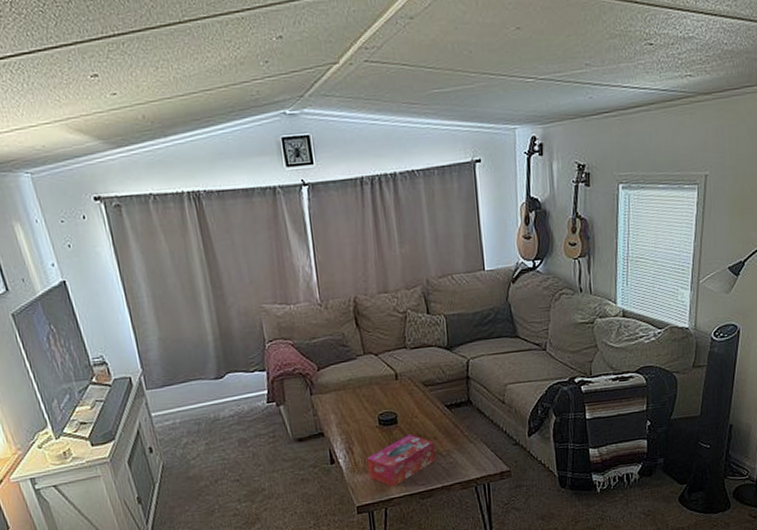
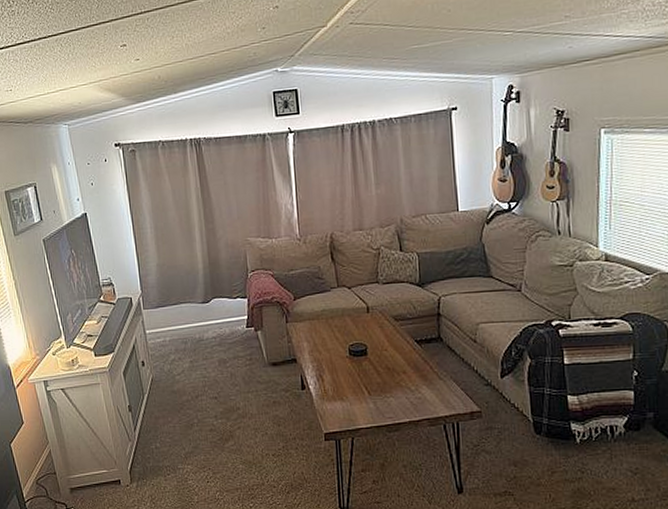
tissue box: present [366,434,436,487] -> none [336,366,404,417]

